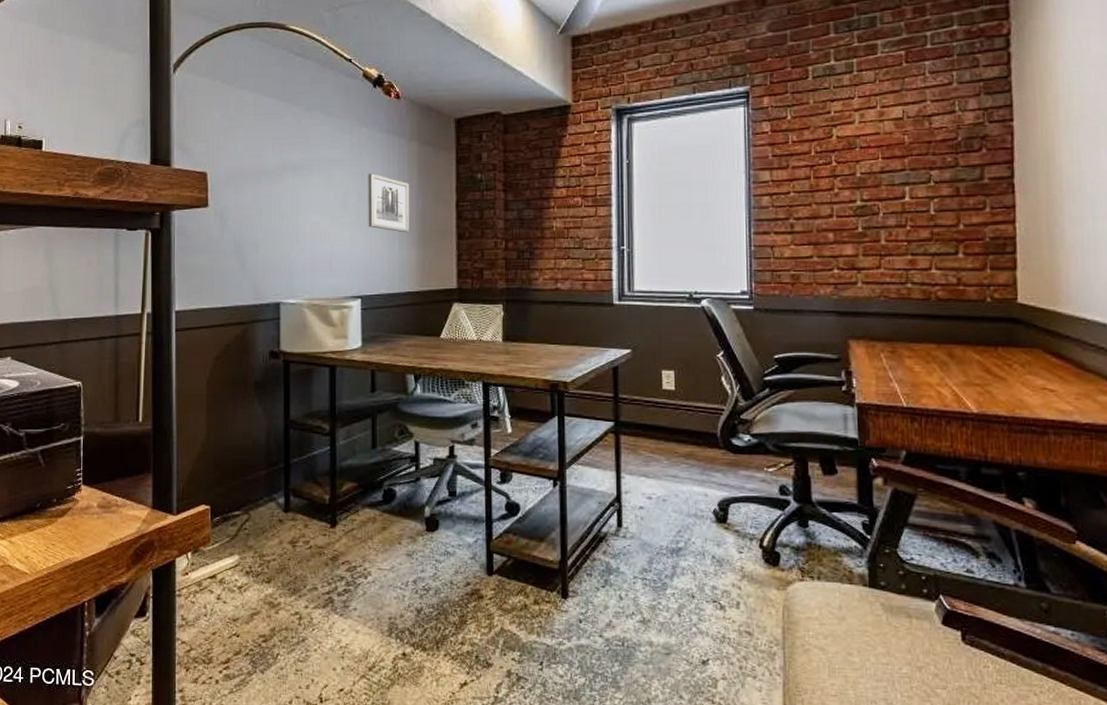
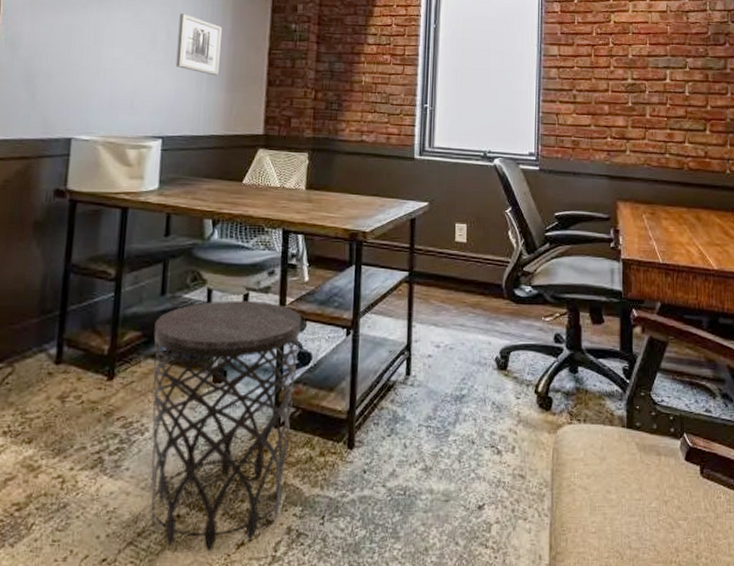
side table: none [369,453,507,689] -> present [150,301,301,552]

